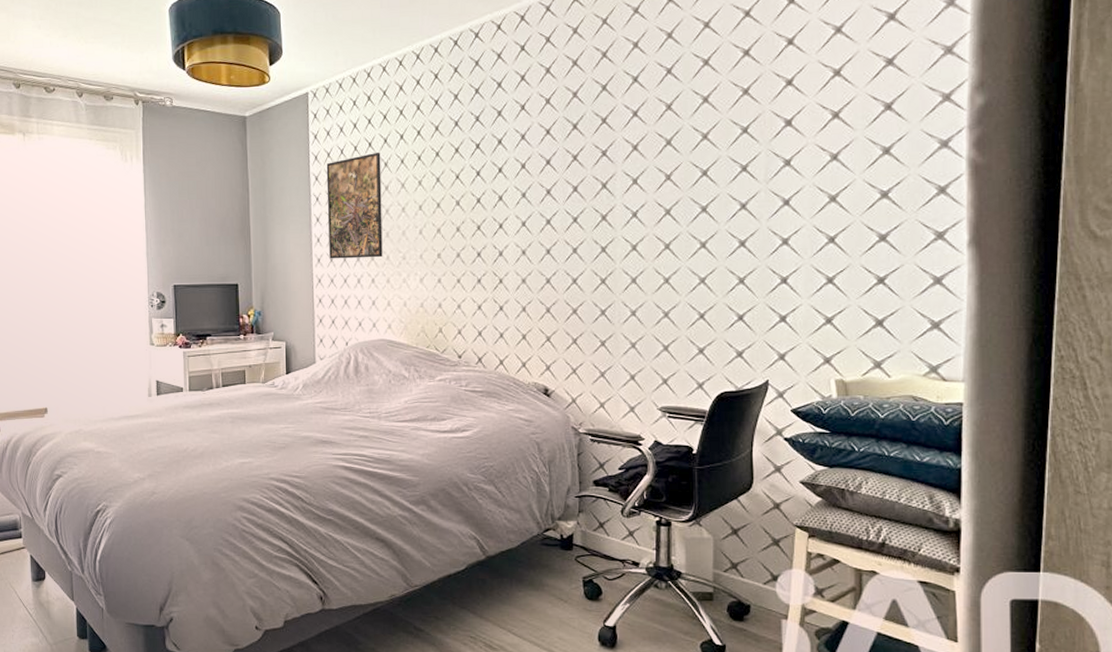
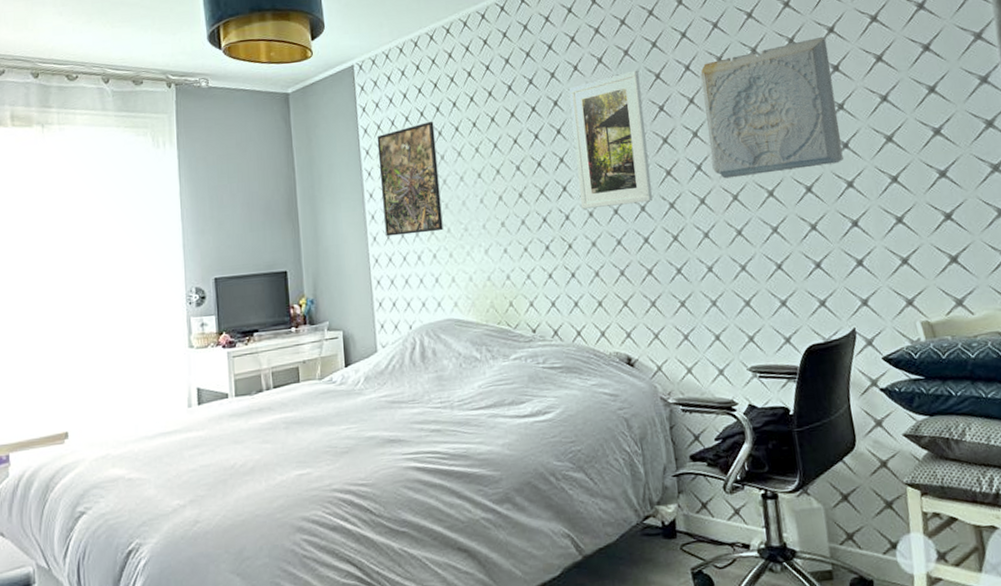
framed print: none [514,113,586,247] -> present [568,70,653,209]
decorative wall panel: none [648,88,783,227] -> present [701,36,844,179]

